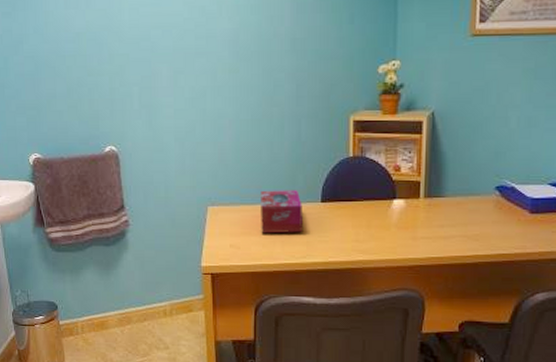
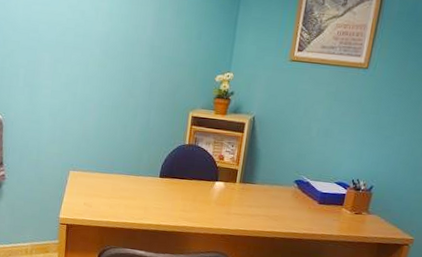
tissue box: present [261,190,302,234] -> none [109,163,145,200]

